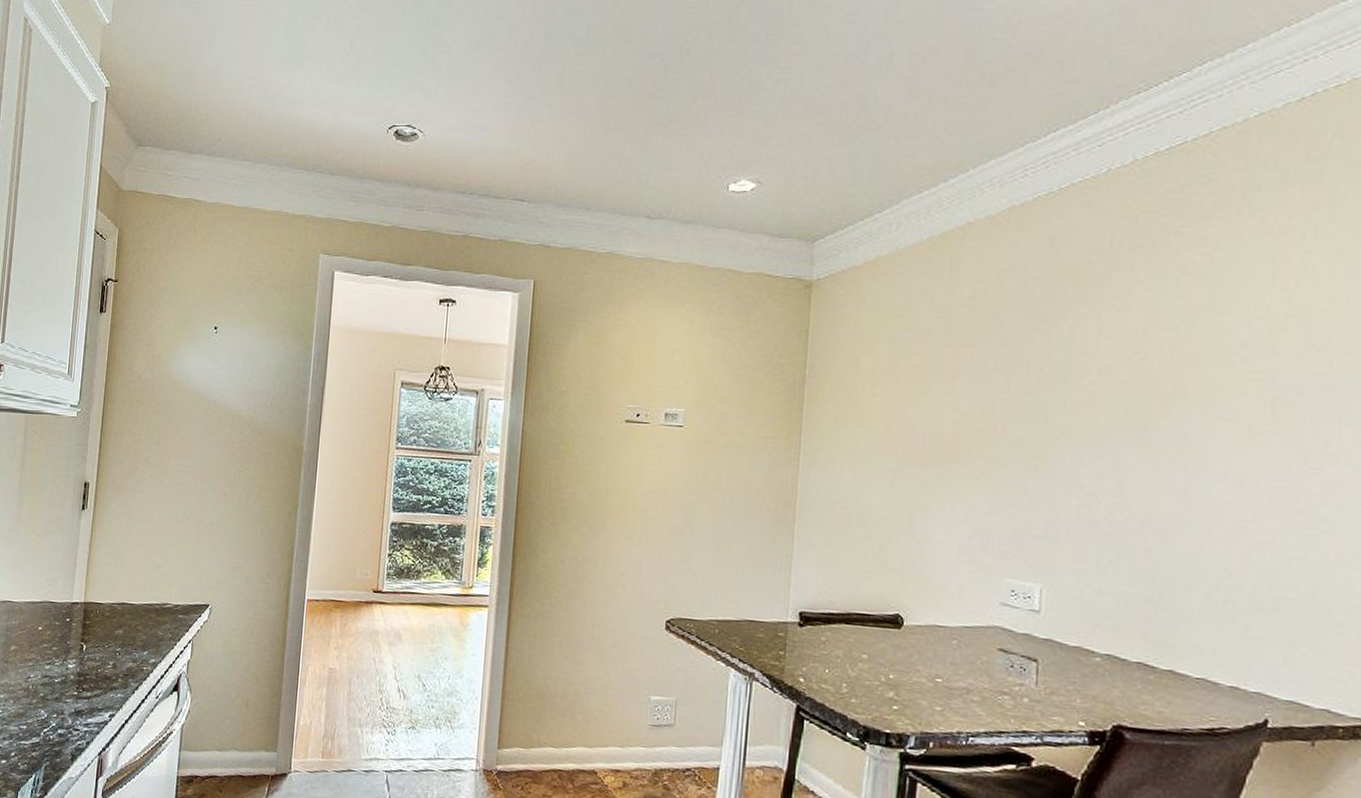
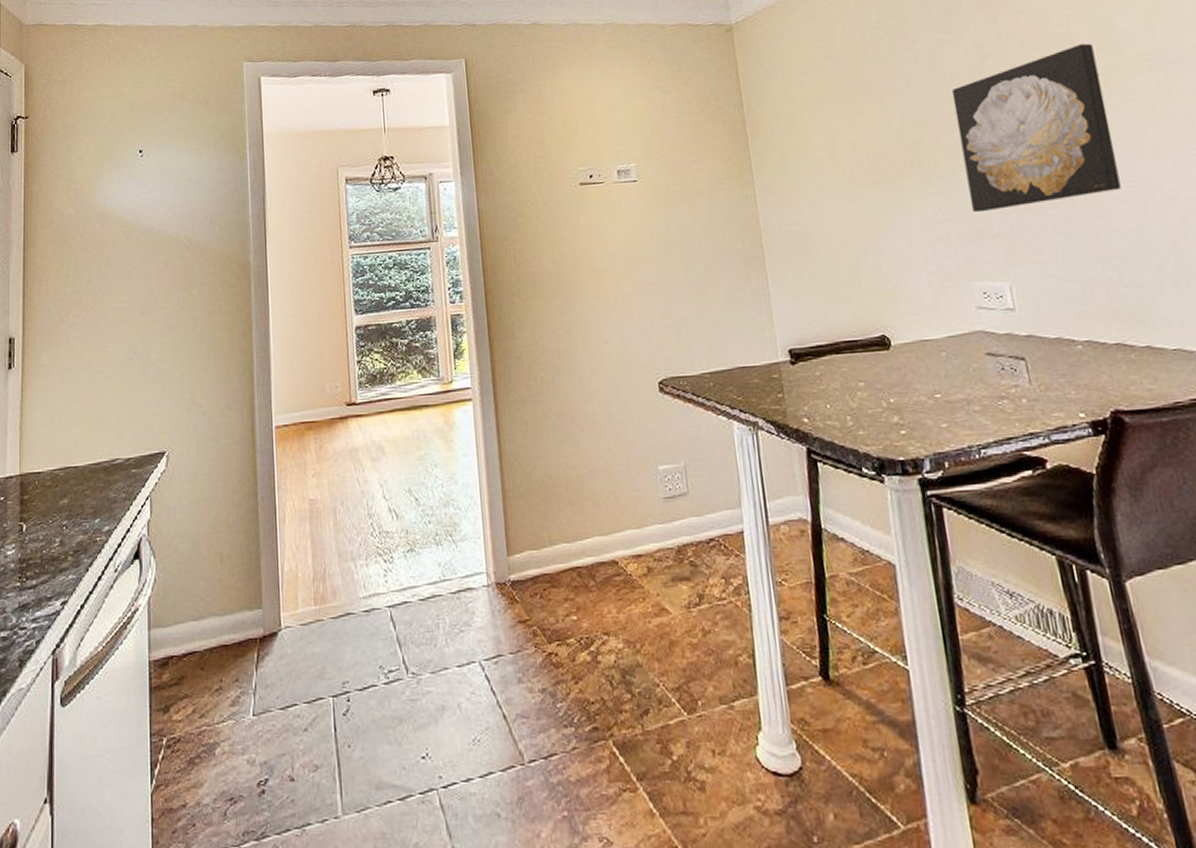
wall art: none [1020,352,1201,512] -> present [951,43,1121,213]

